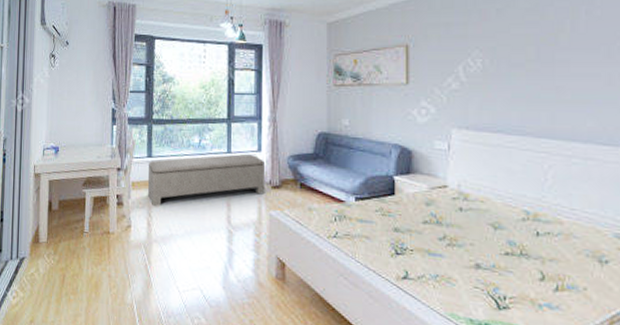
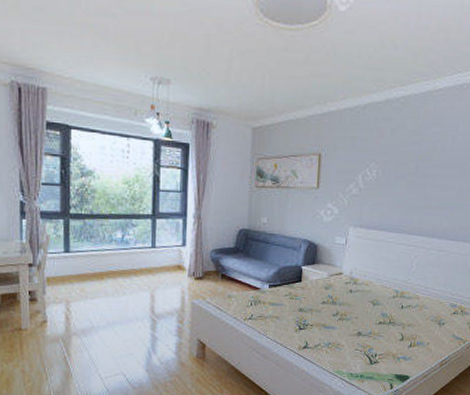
bench: present [147,153,266,207] -> none [65,248,190,302]

